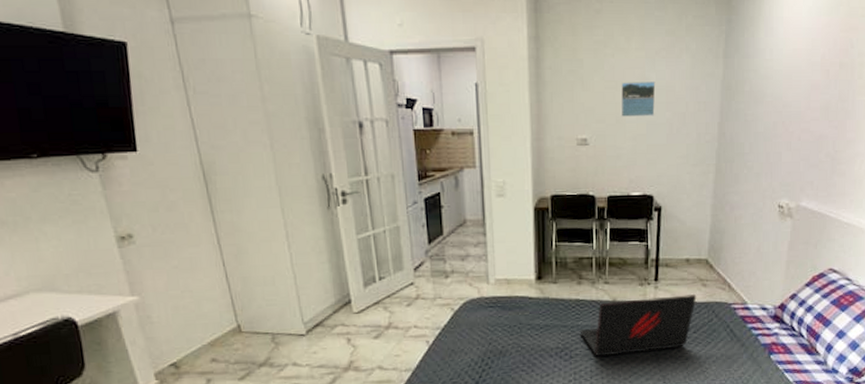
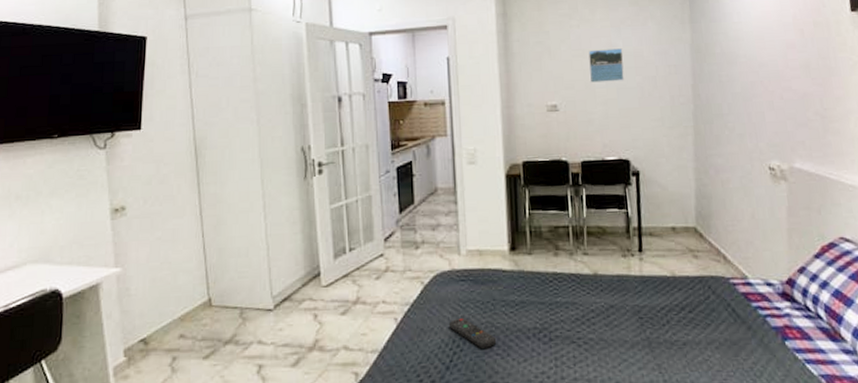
remote control: none [478,339,522,366] -> present [448,317,497,349]
laptop: present [579,293,697,357] -> none [559,266,689,340]

